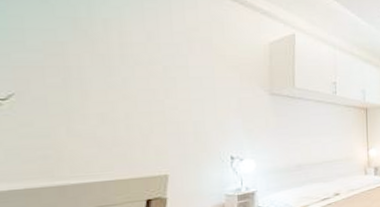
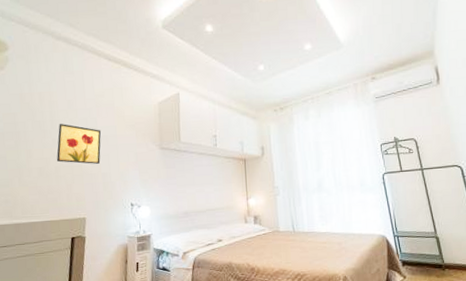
wall art: none [128,60,194,110] -> present [56,124,102,164]

